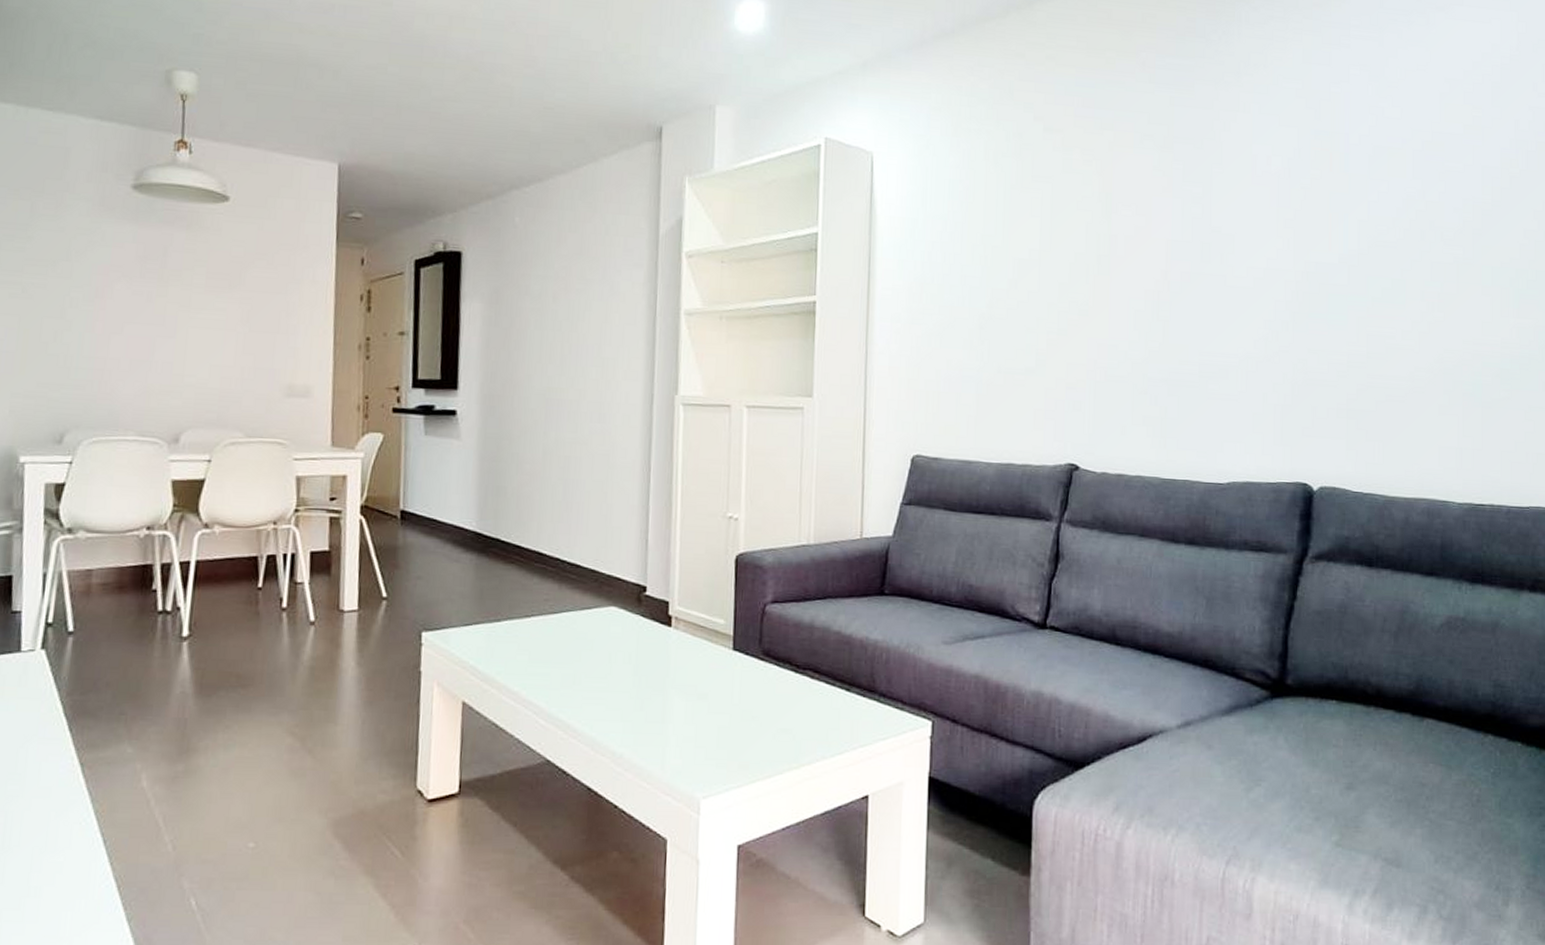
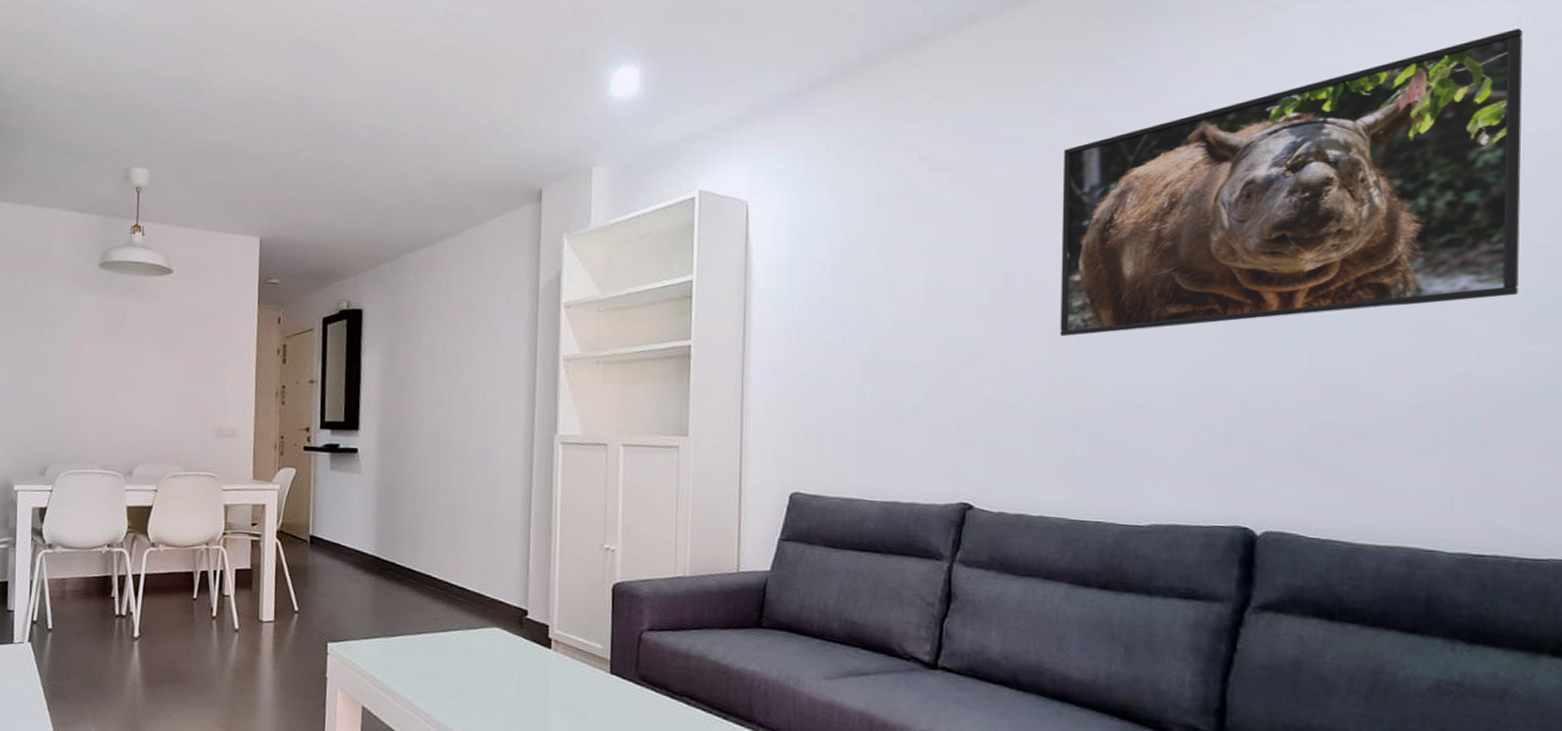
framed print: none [1156,34,1519,301] -> present [1060,28,1523,337]

